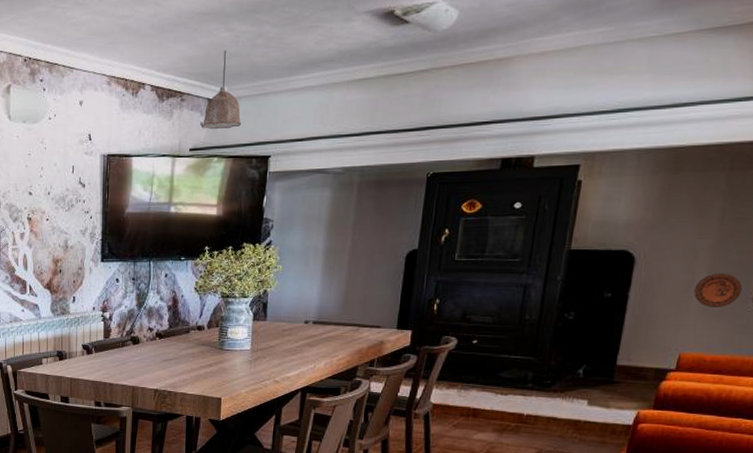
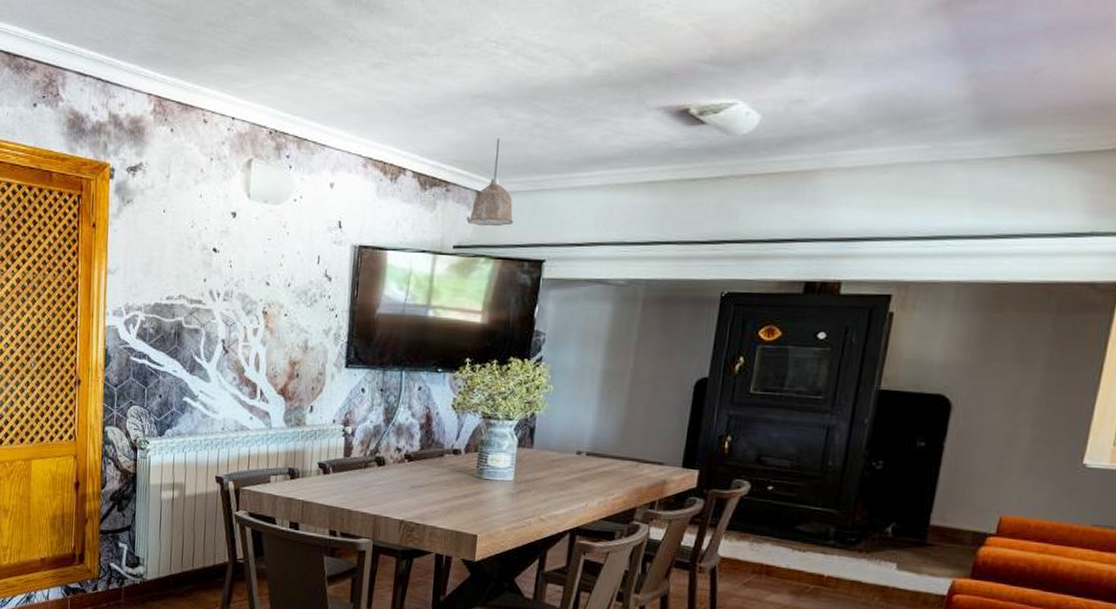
decorative plate: present [694,273,742,307] -> none [1016,427,1071,466]

